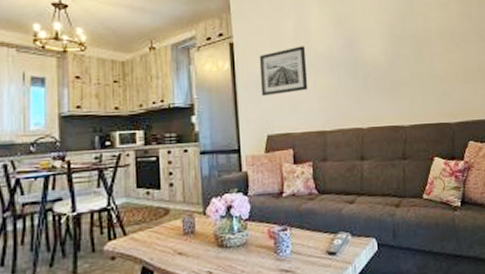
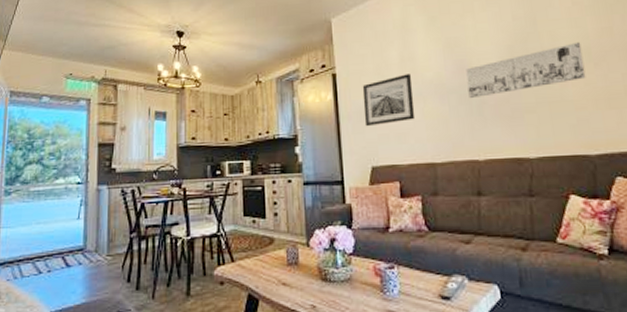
wall art: none [354,24,450,72] -> present [466,41,586,99]

